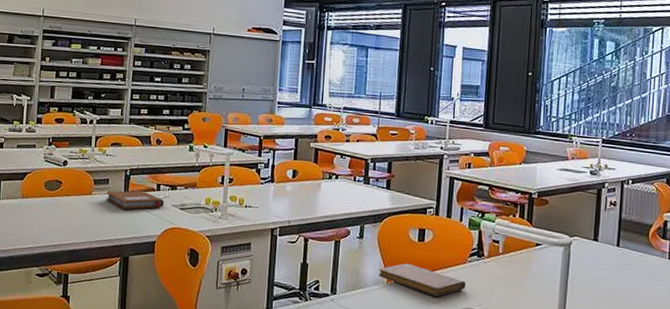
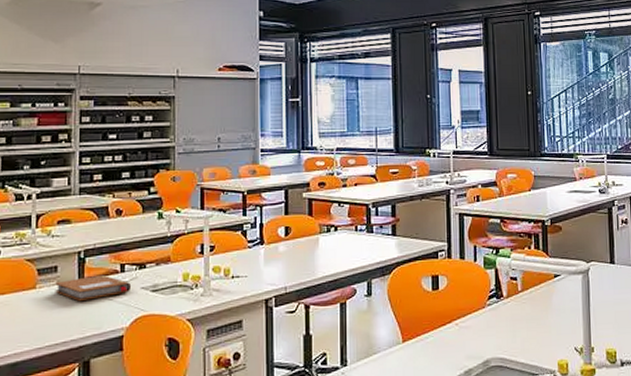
notebook: present [378,263,466,297] -> none [392,317,487,350]

